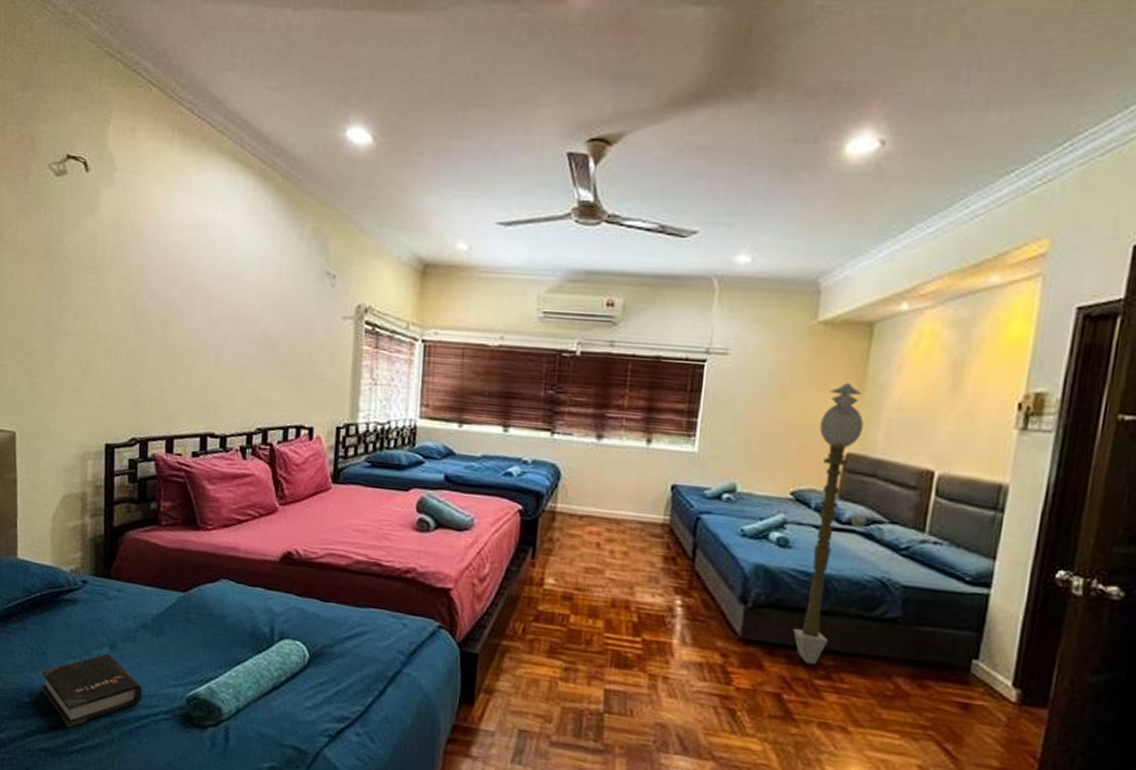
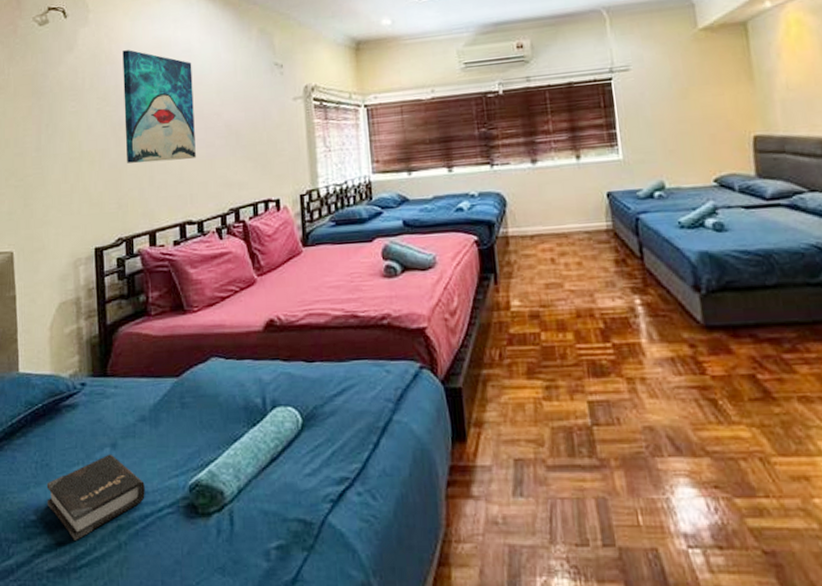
wall art: none [147,225,231,365] -> present [122,50,196,163]
magic staff: present [792,383,867,665] -> none [723,76,789,340]

